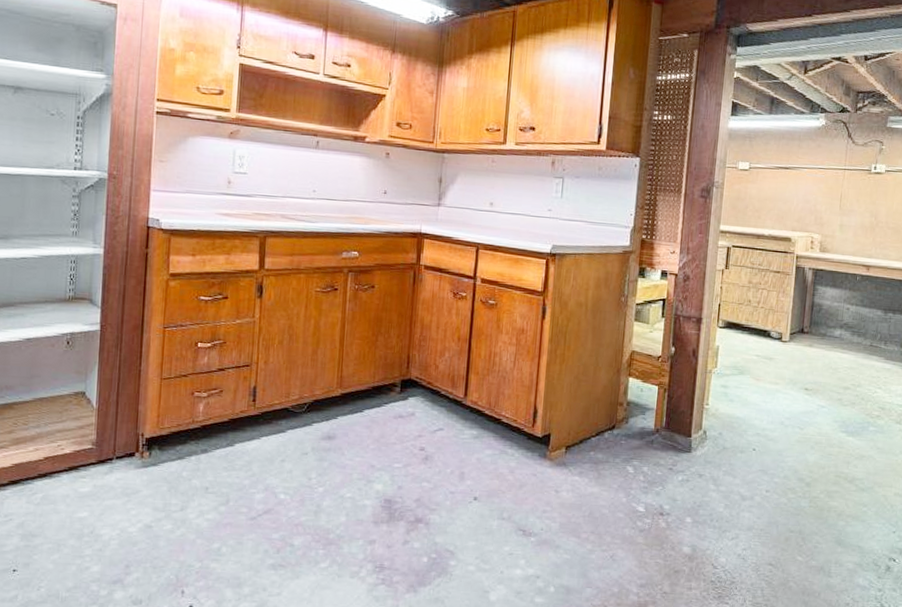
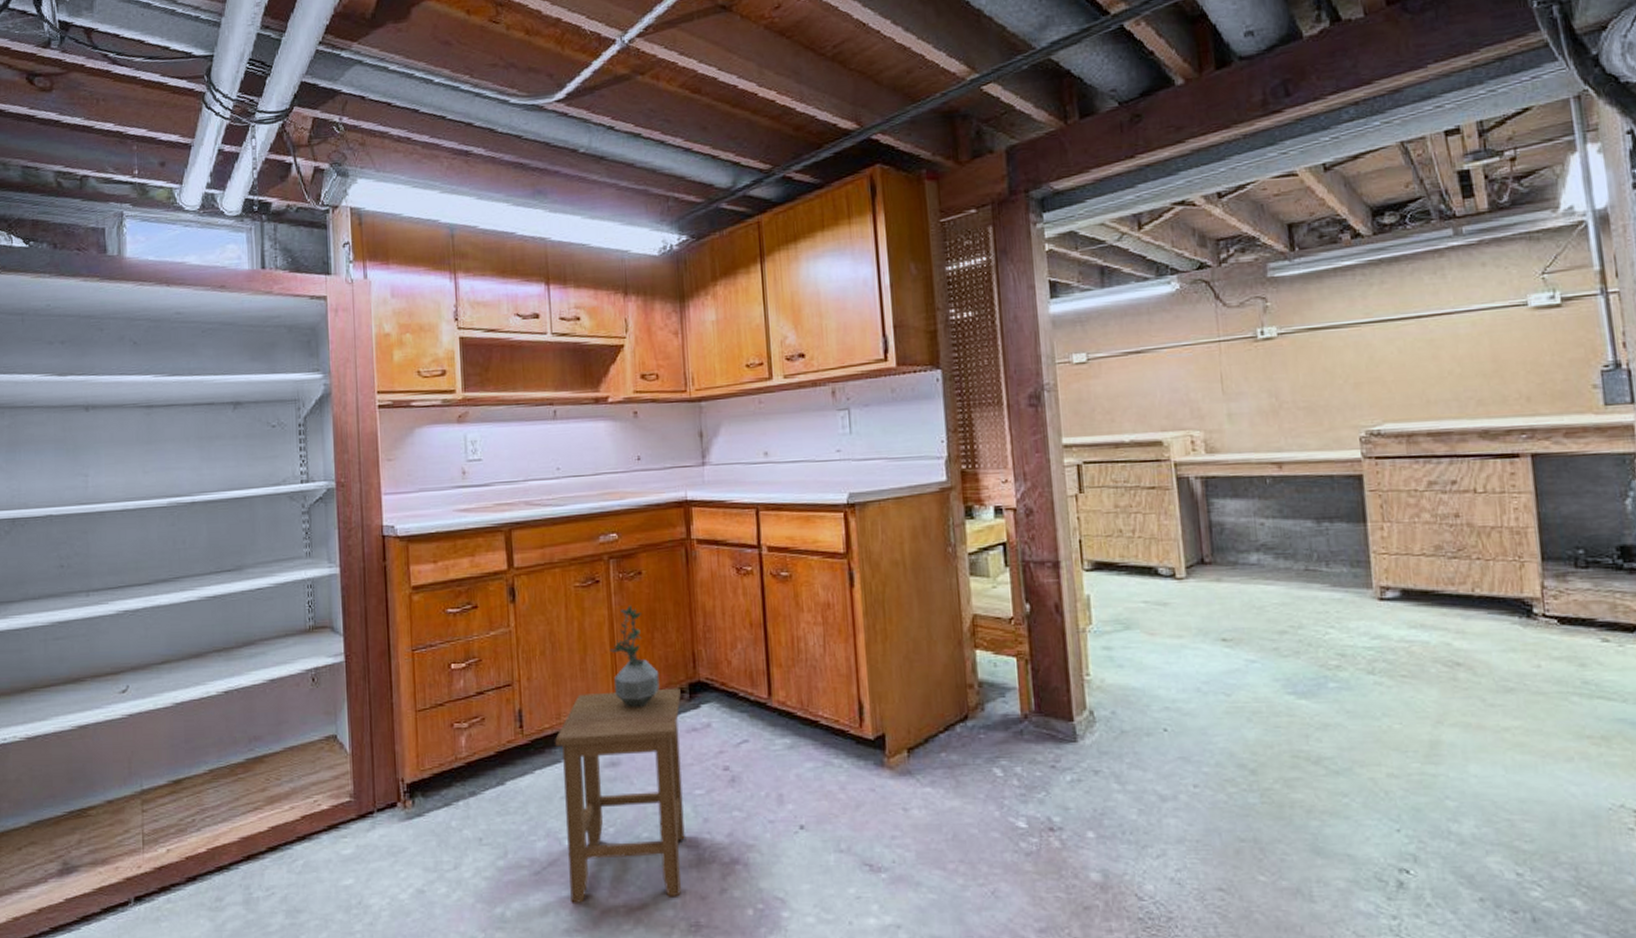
stool: none [279,379,394,545] -> present [555,688,685,903]
potted plant: none [339,312,378,395] -> present [610,605,660,707]

